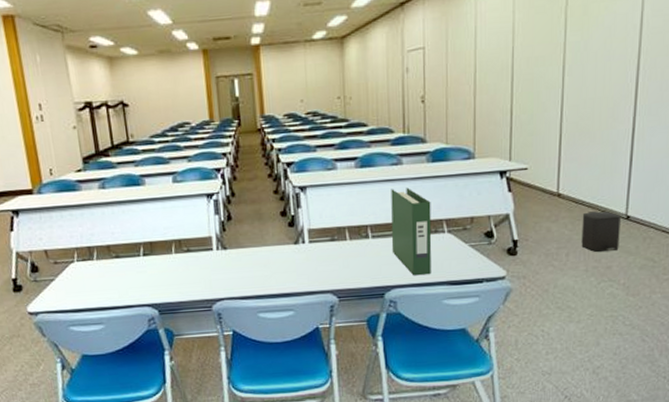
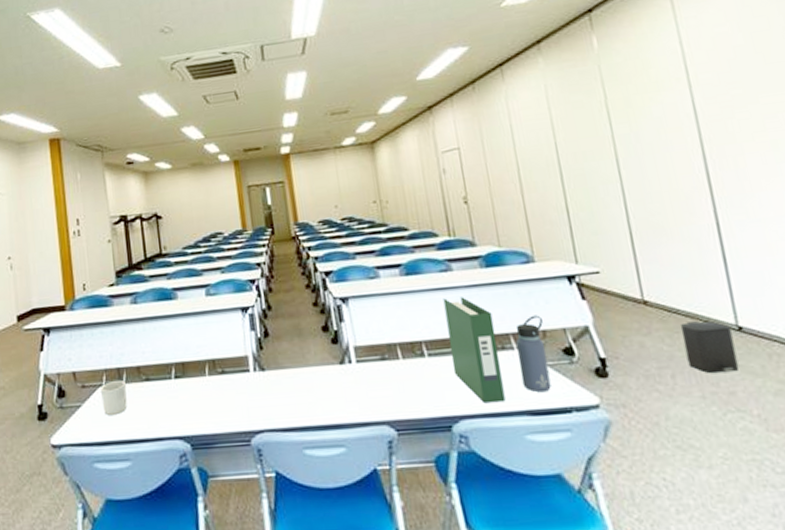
mug: none [73,257,99,287] -> present [101,379,127,415]
water bottle: none [447,204,472,267] -> present [516,315,551,393]

